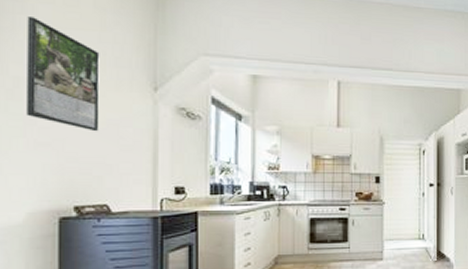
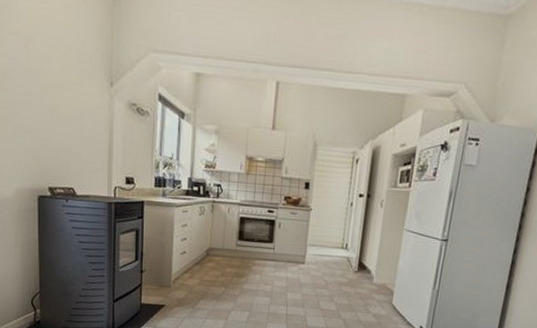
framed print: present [27,17,100,132] -> none [10,13,67,123]

